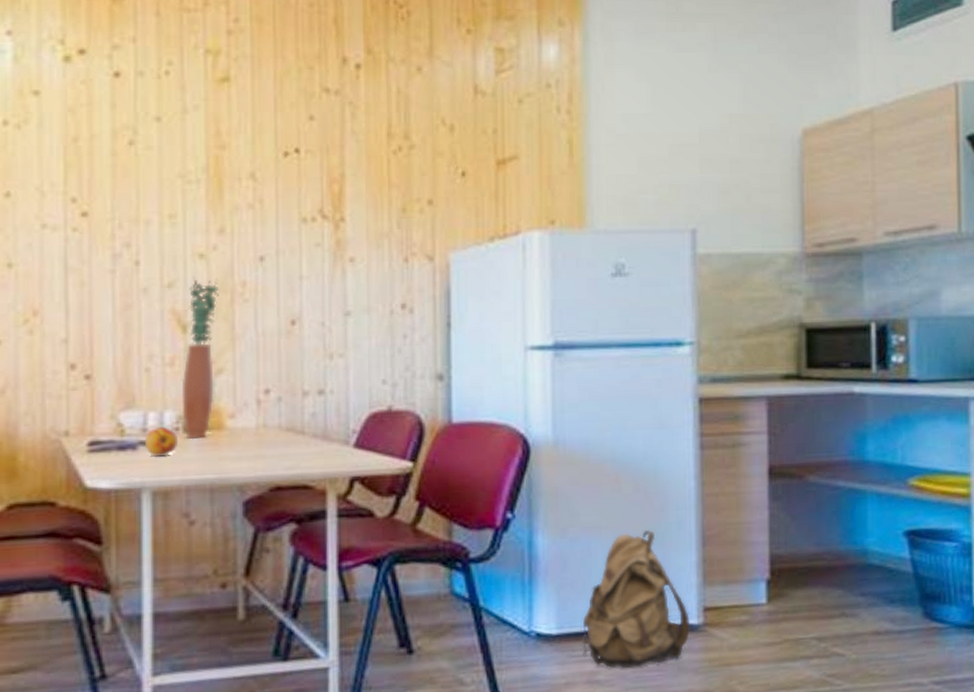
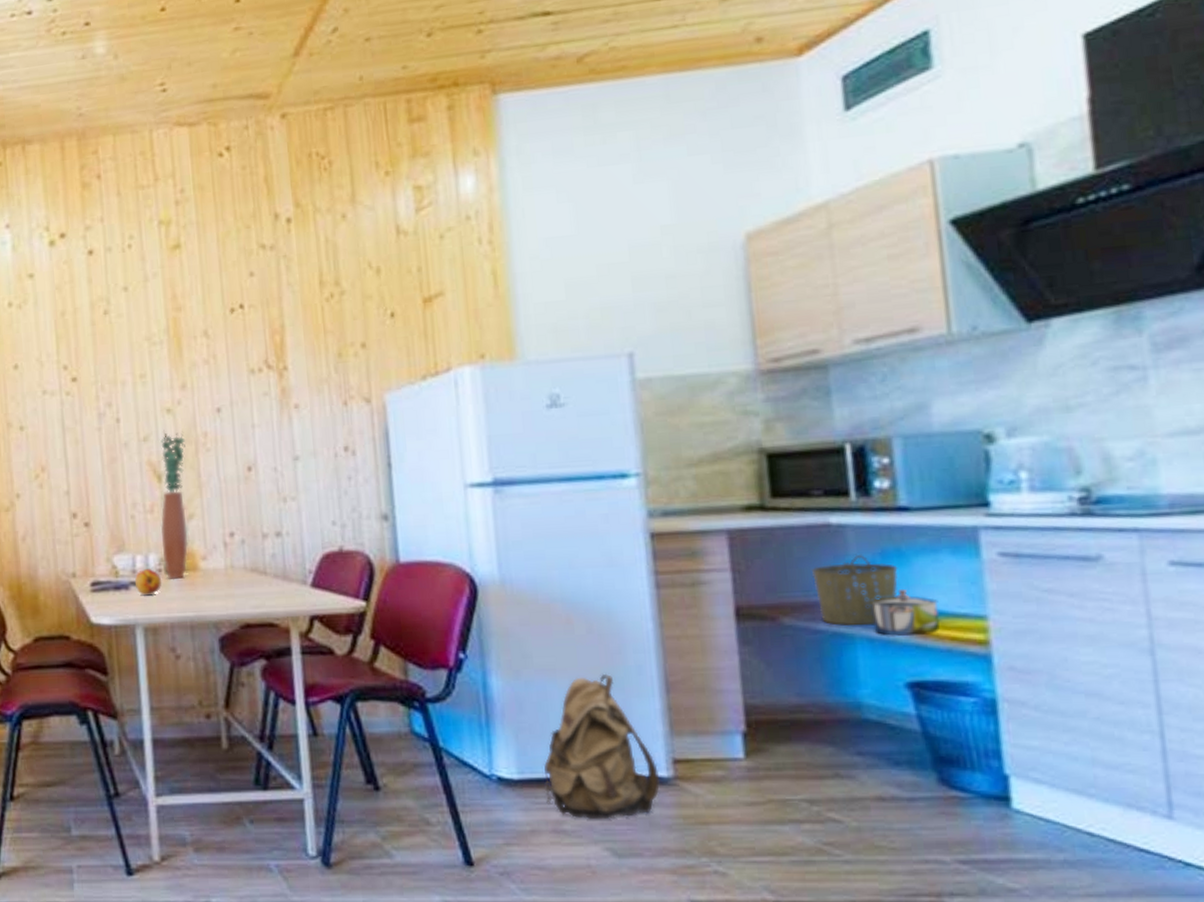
basket: none [836,419,905,483] -> present [812,554,898,626]
cooking pot: none [882,450,935,491] -> present [871,588,940,636]

